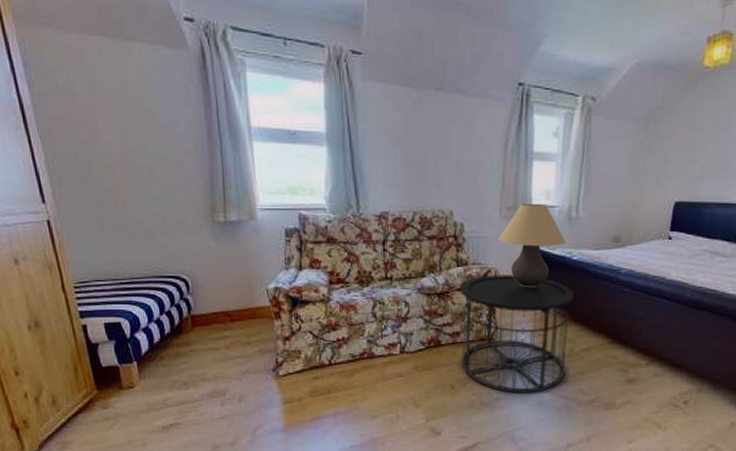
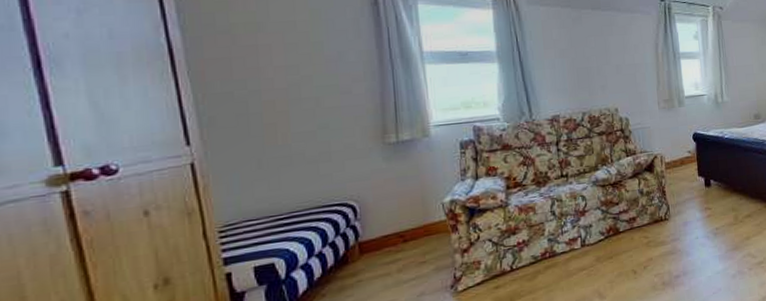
side table: present [460,275,574,393] -> none [632,157,734,269]
table lamp: present [498,204,566,287] -> none [660,94,717,167]

